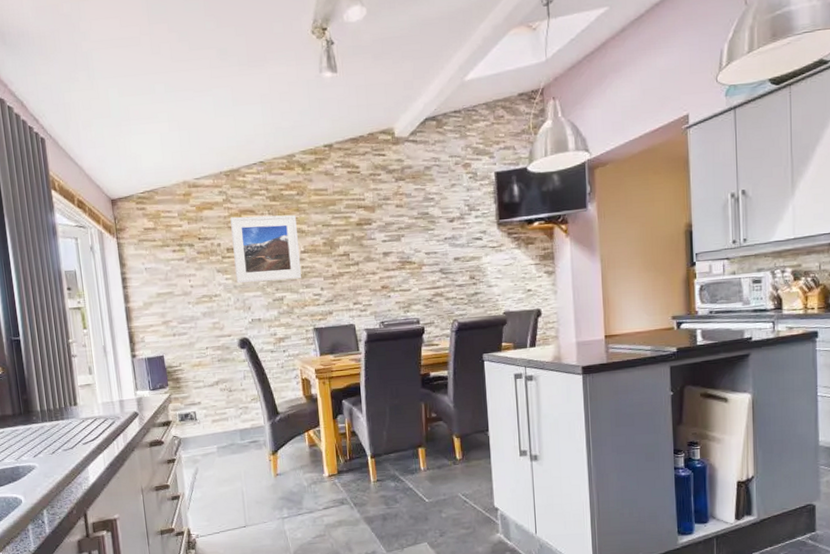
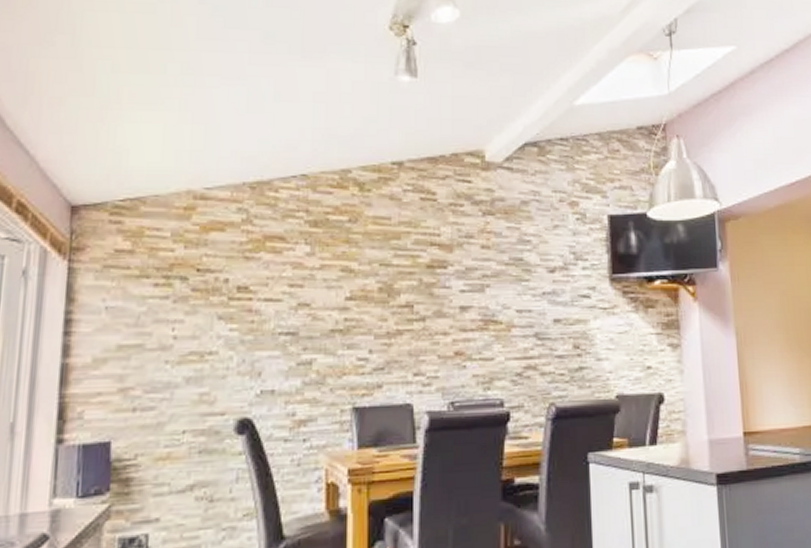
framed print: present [230,215,302,284] -> none [245,244,344,338]

